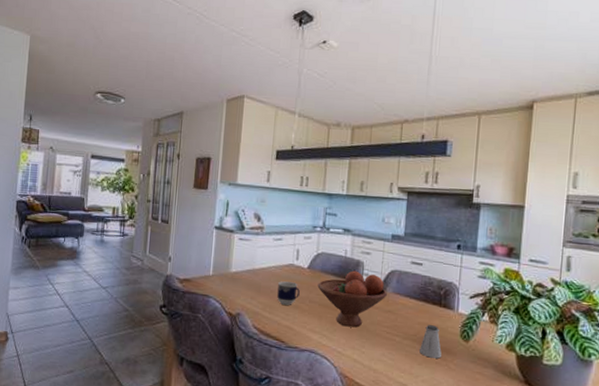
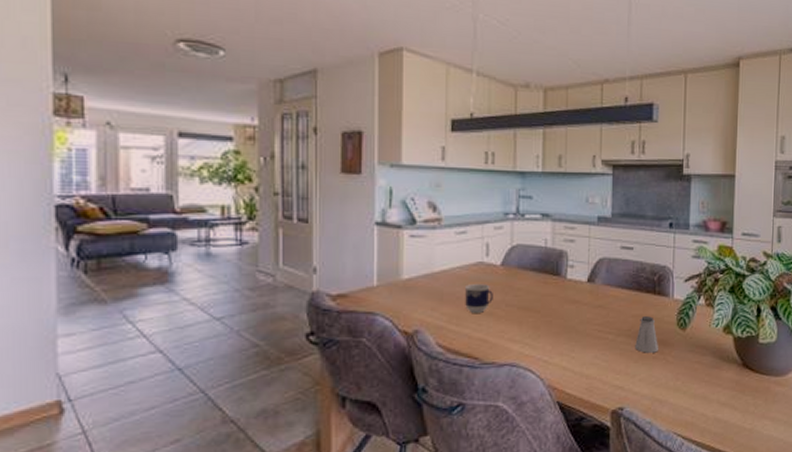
fruit bowl: present [317,270,387,328] -> none [514,263,596,330]

